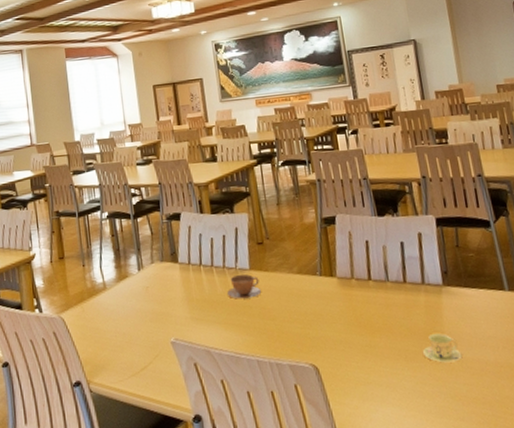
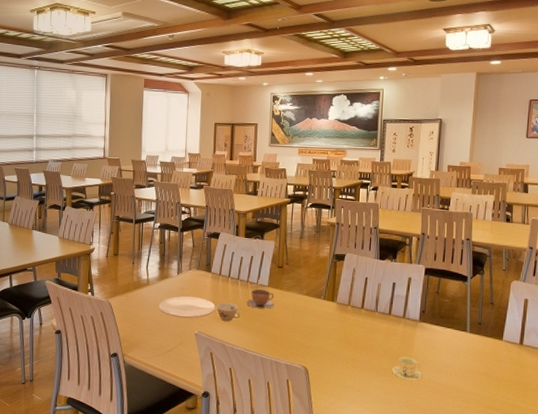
plate: none [122,295,191,325] -> present [159,296,216,318]
teacup: none [190,296,223,321] -> present [215,302,241,321]

